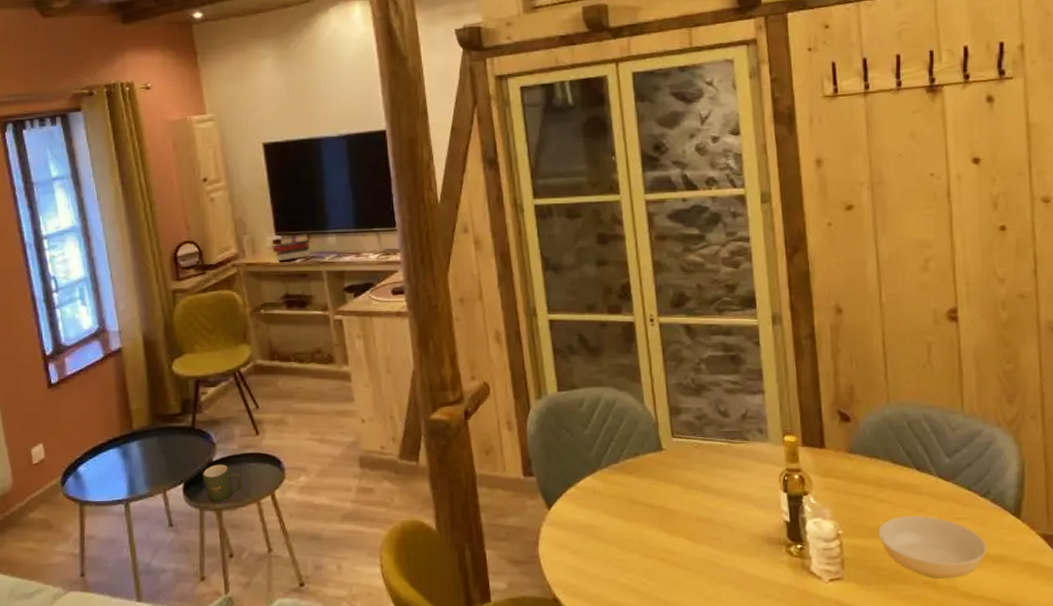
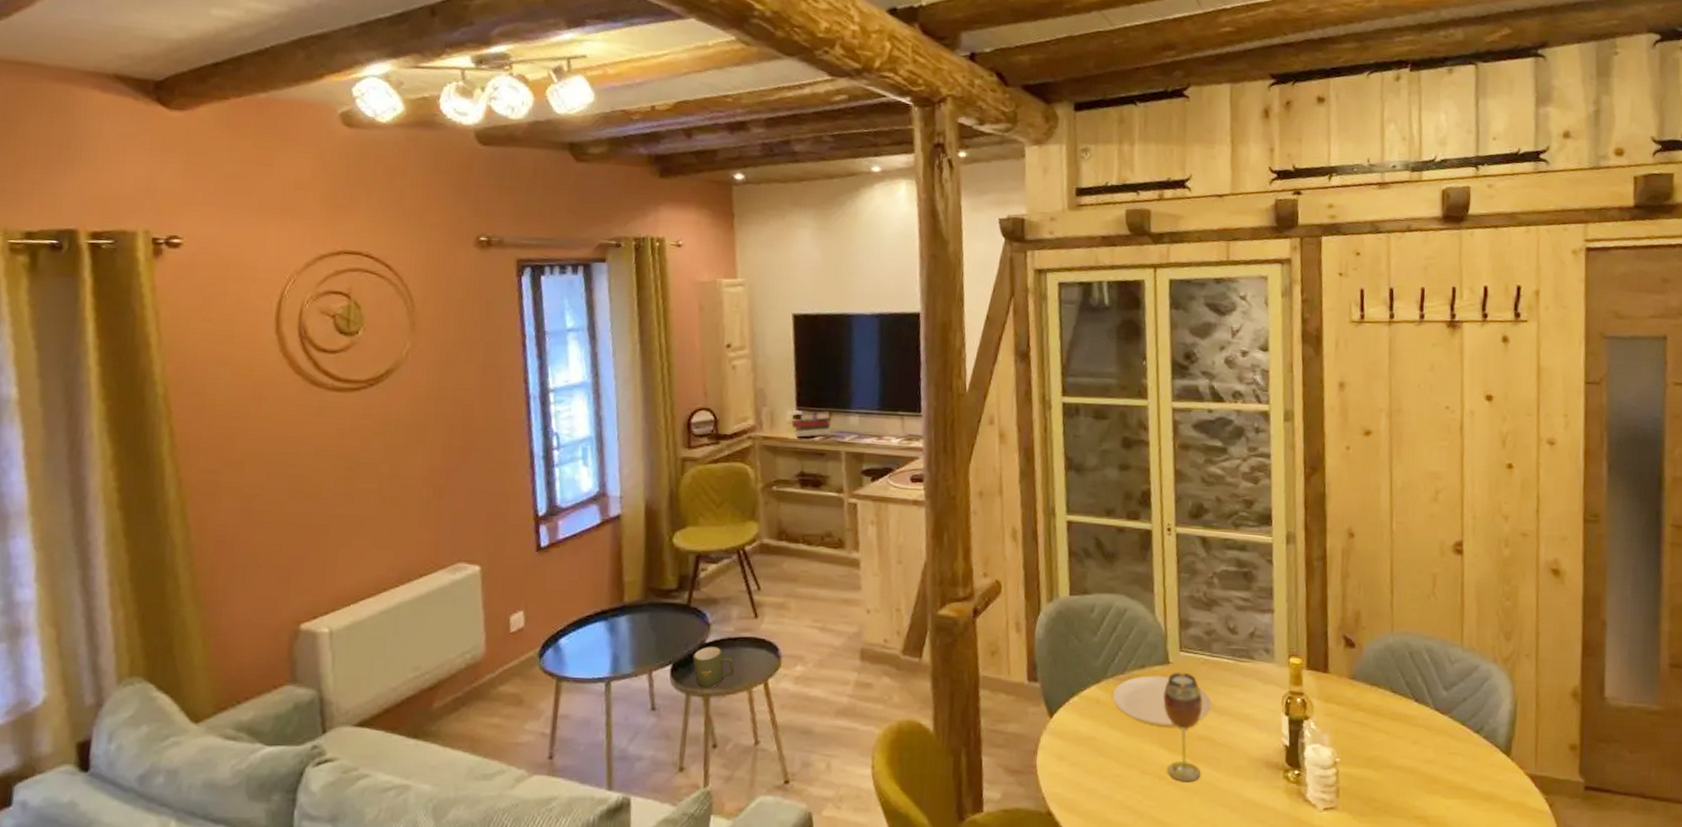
plate: none [608,462,708,511] -> present [1112,675,1212,727]
wineglass: none [659,457,703,563] -> present [1163,672,1203,782]
bowl: present [877,516,987,578] -> none [1373,747,1477,814]

